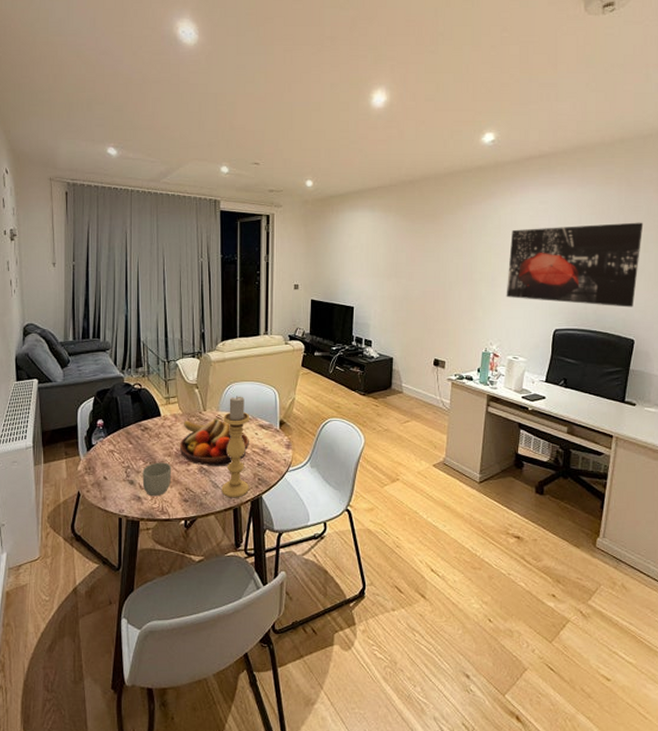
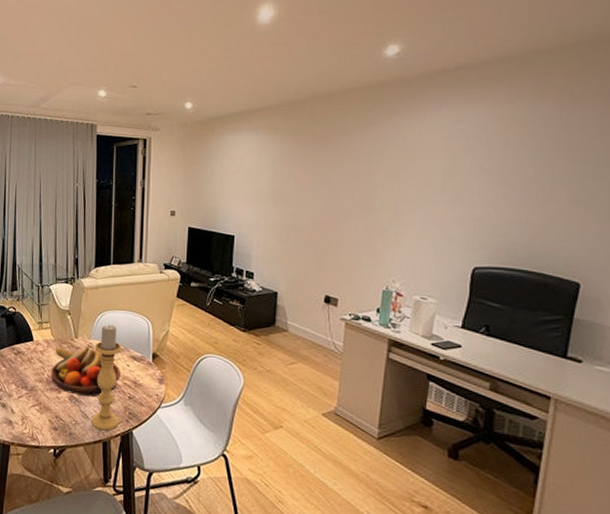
mug: present [142,462,172,497] -> none [14,387,43,422]
wall art: present [506,222,644,308] -> none [412,142,593,244]

